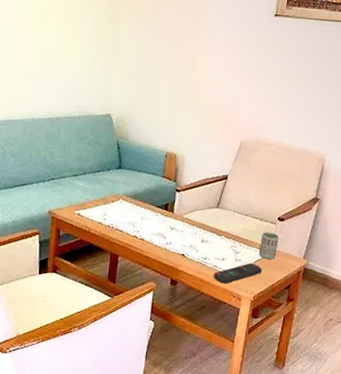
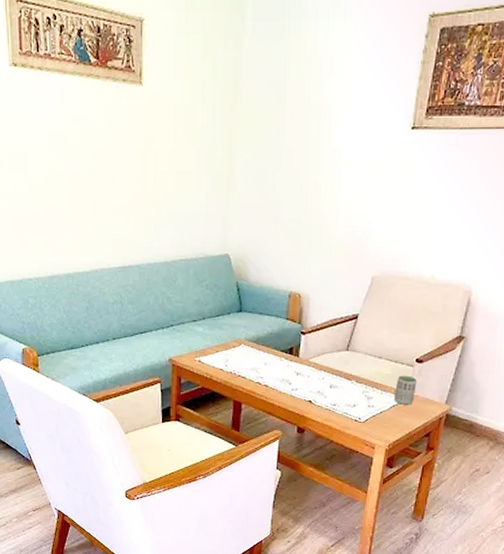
remote control: present [214,263,262,284] -> none [344,409,398,431]

